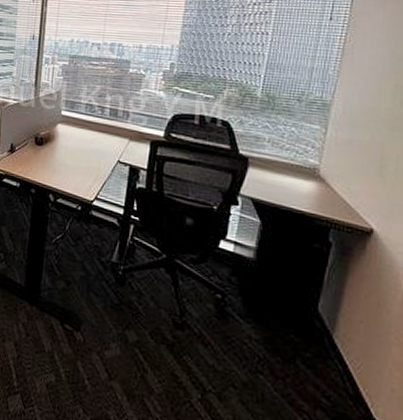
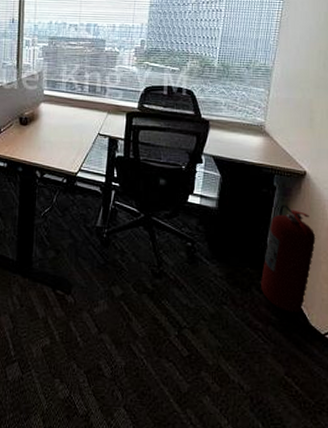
fire extinguisher: none [308,265,385,400] -> present [261,204,316,313]

